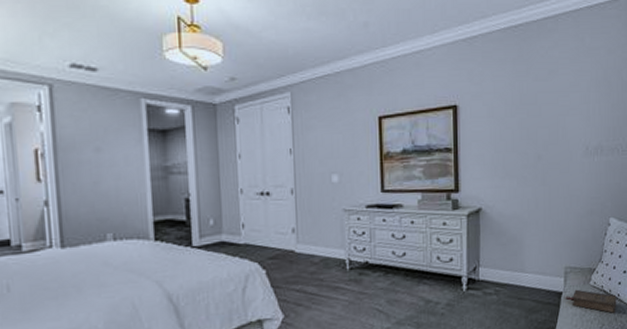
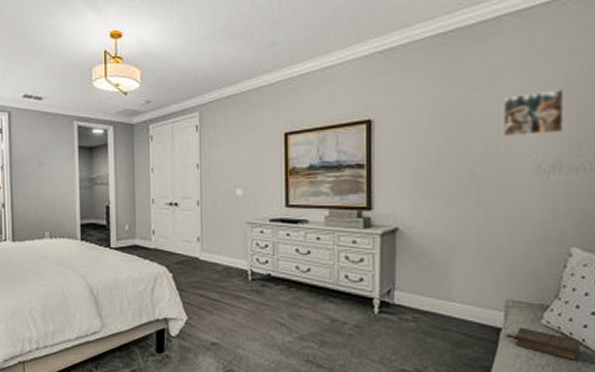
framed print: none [561,82,603,124] -> present [504,89,564,137]

